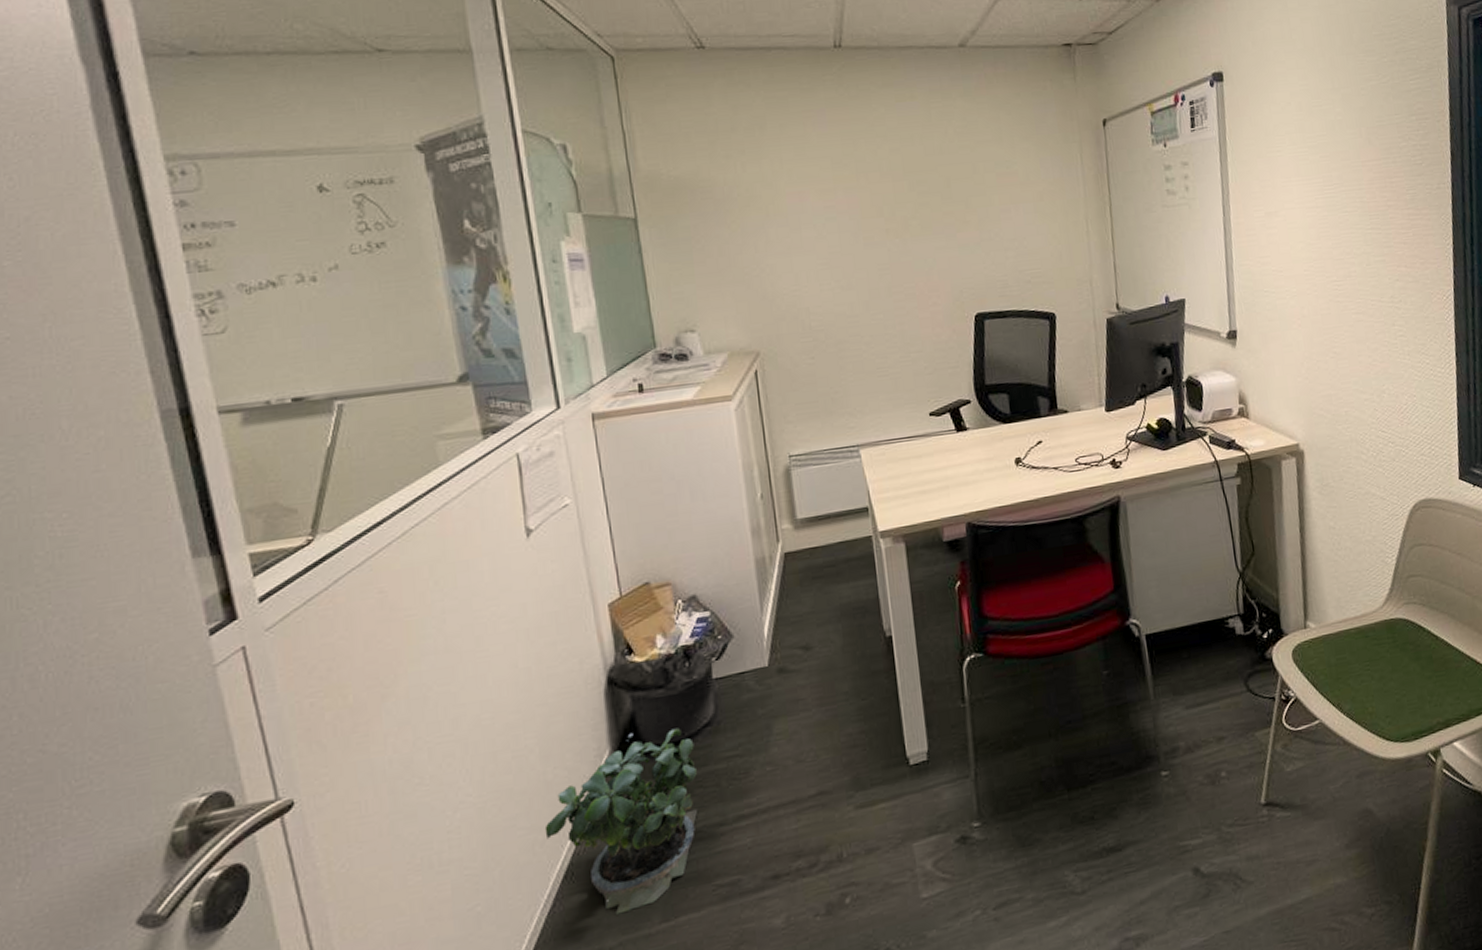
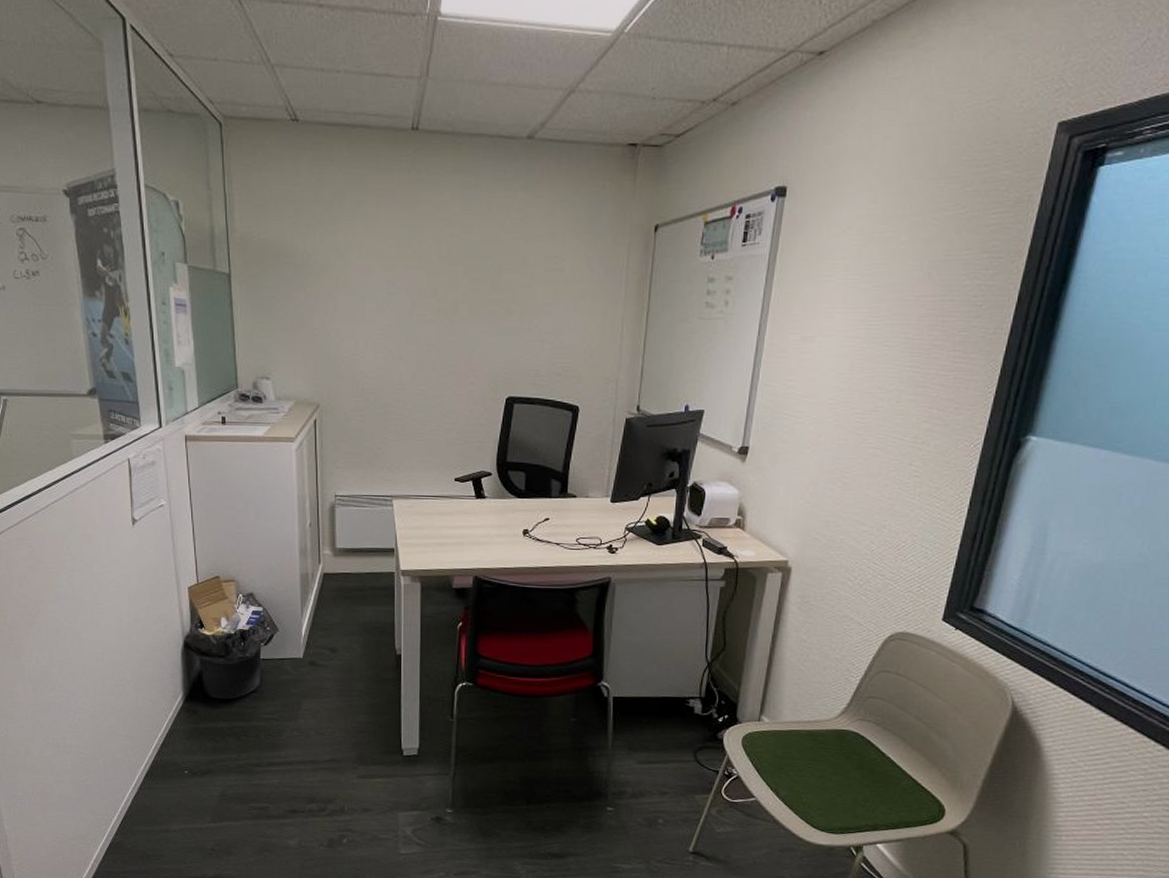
potted plant: present [544,727,698,915] -> none [134,685,243,810]

